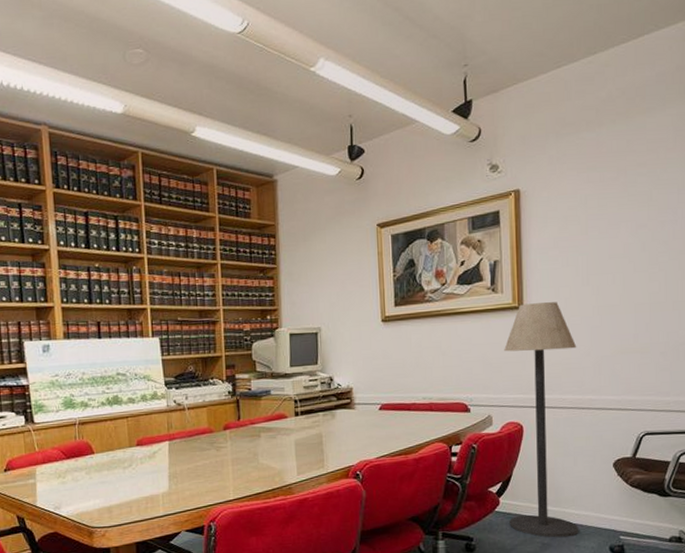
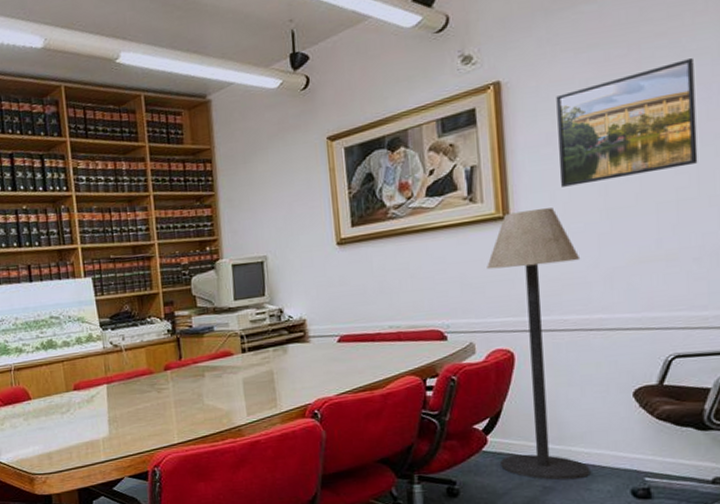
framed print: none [562,187,666,285] -> present [556,58,698,187]

